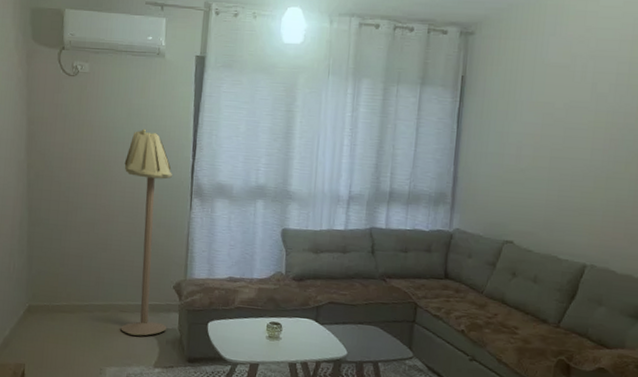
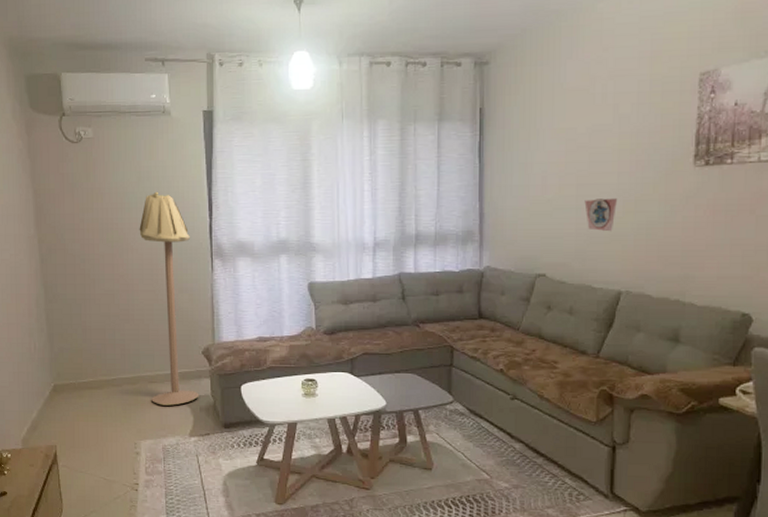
animal cookie: none [556,172,589,206] -> present [584,198,617,232]

